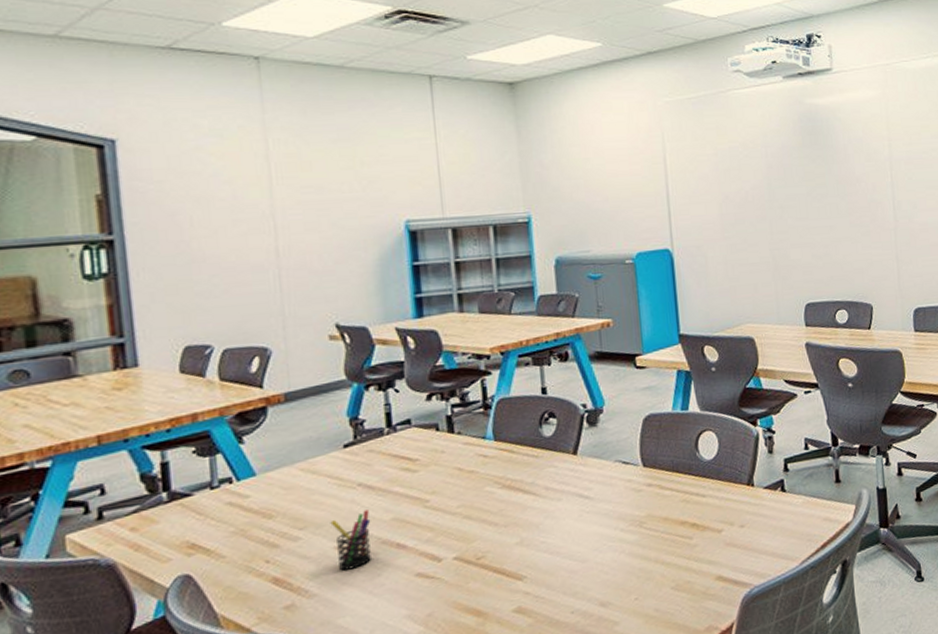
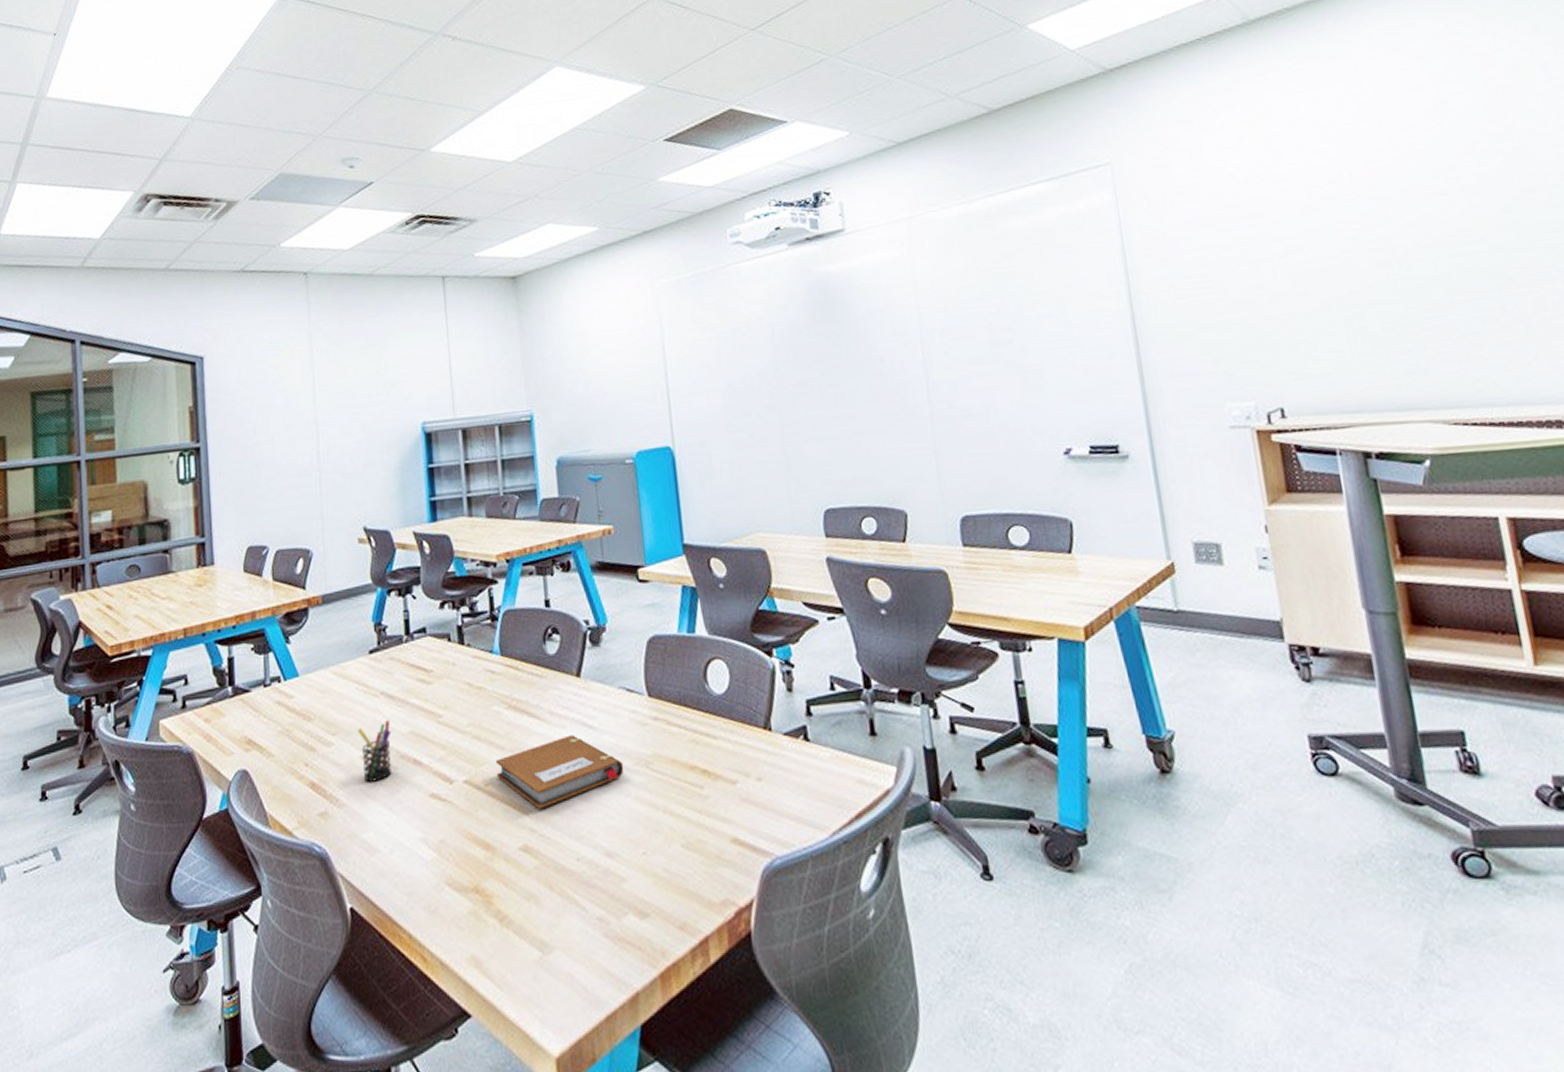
notebook: none [488,505,619,574] -> present [495,735,624,809]

